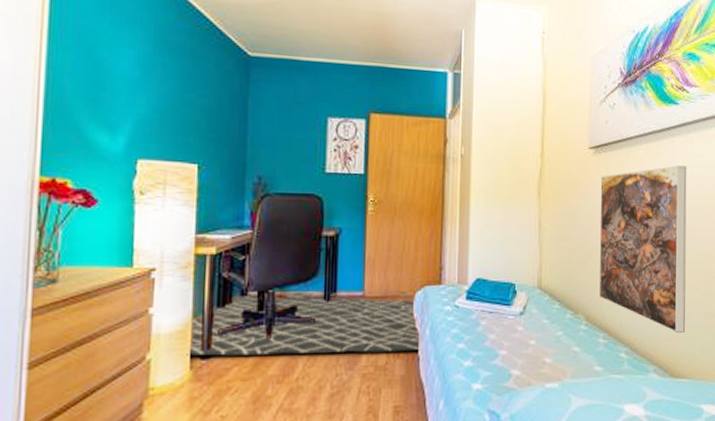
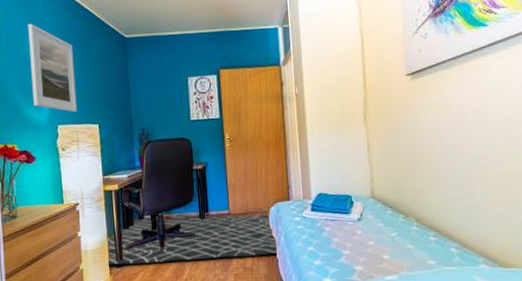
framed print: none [105,16,173,145] -> present [28,23,78,112]
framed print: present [598,165,687,333] -> none [419,80,511,228]

